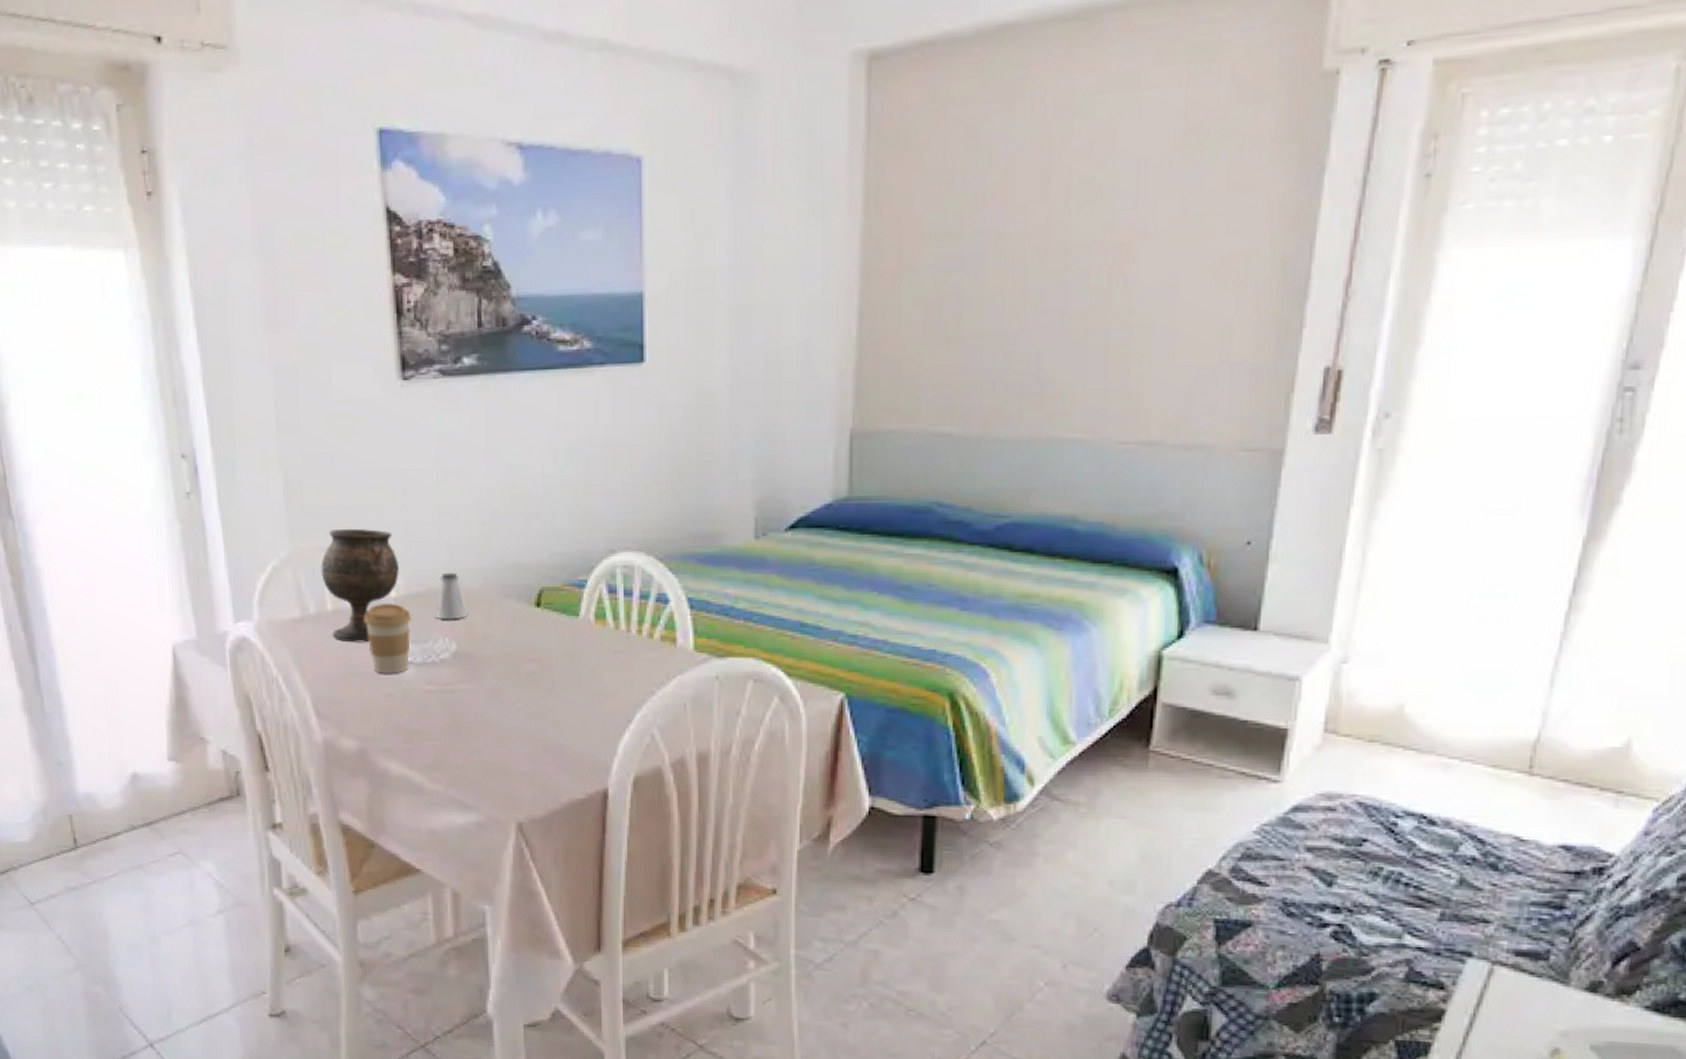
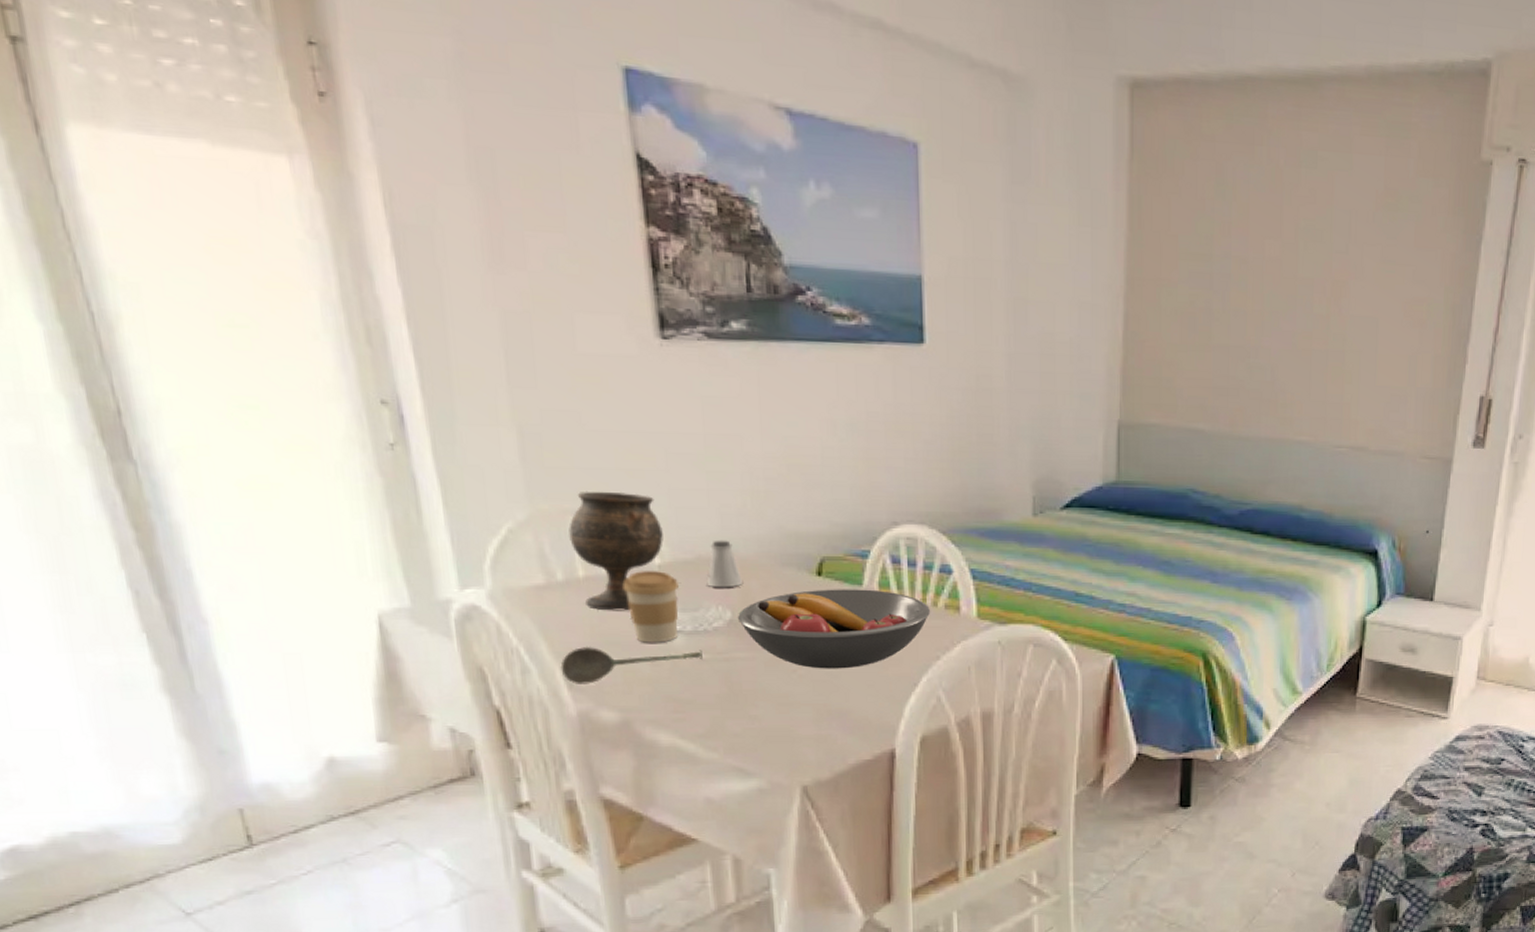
soupspoon: none [310,676,430,713] -> present [560,646,703,684]
fruit bowl: none [463,620,647,703] -> present [738,589,931,669]

